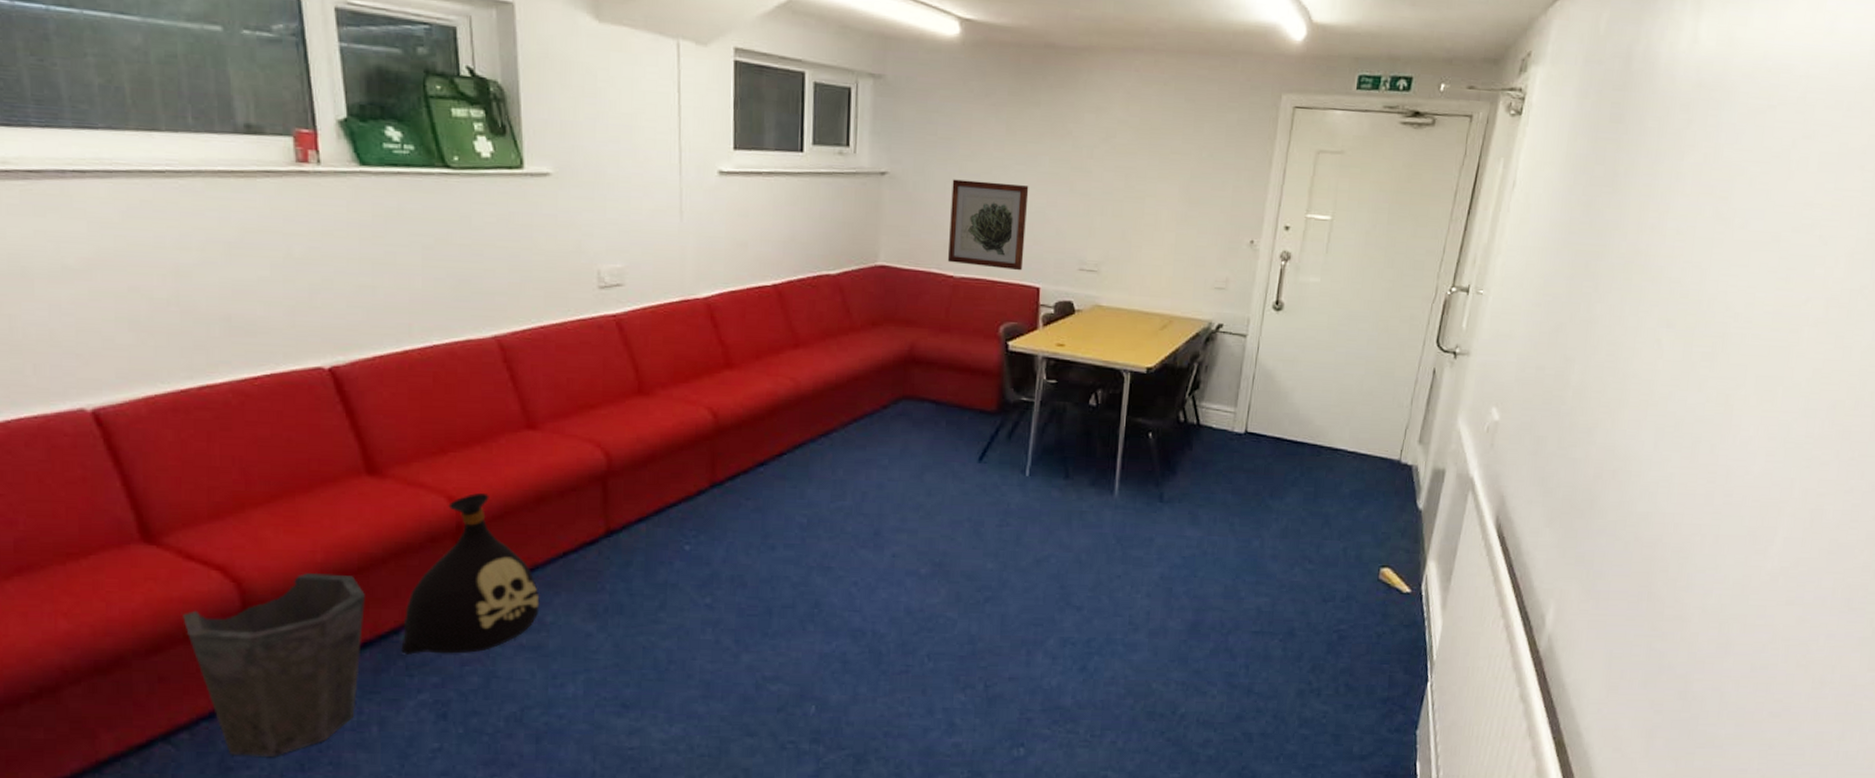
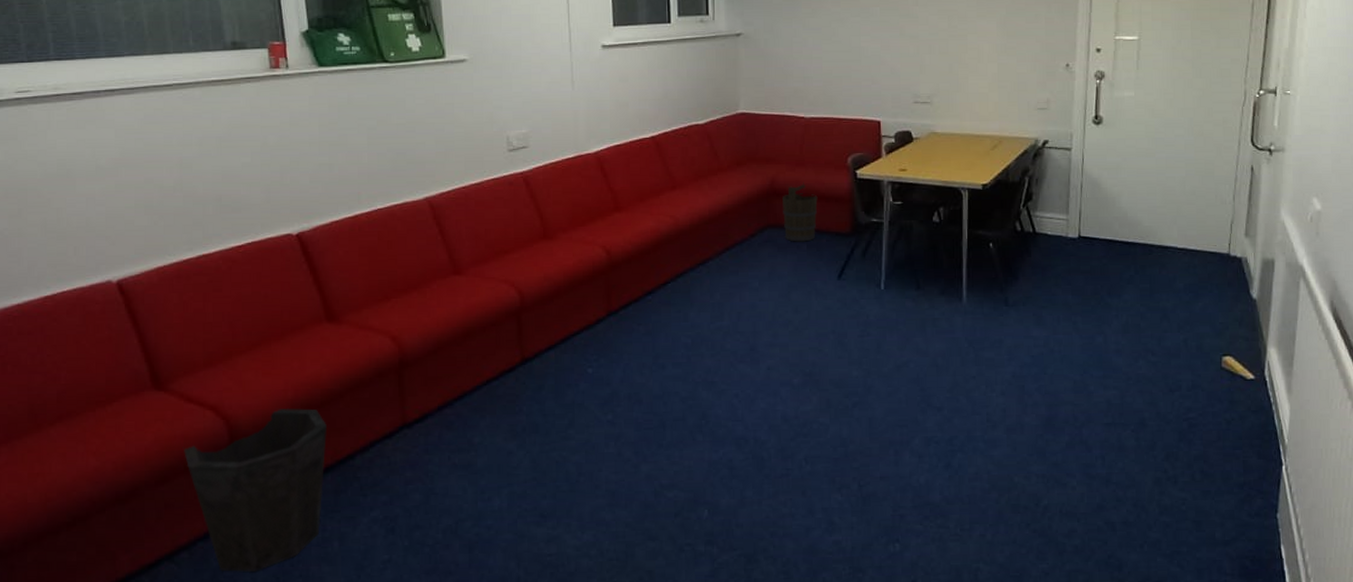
bag: present [401,492,540,655] -> none [356,331,469,477]
bucket: none [921,350,962,418] -> present [782,182,818,242]
wall art: present [948,179,1029,271] -> none [798,33,865,108]

